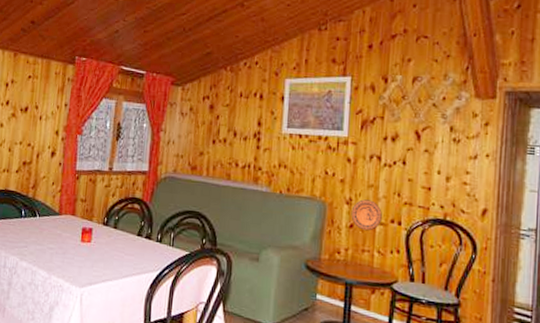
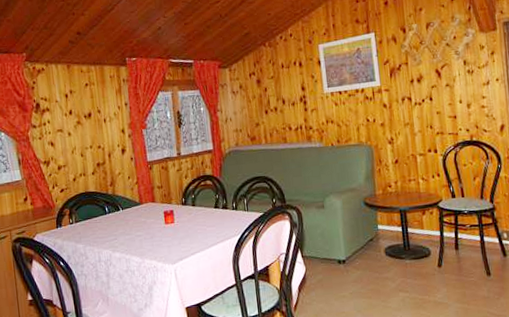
decorative plate: present [351,199,382,231] -> none [394,136,421,163]

